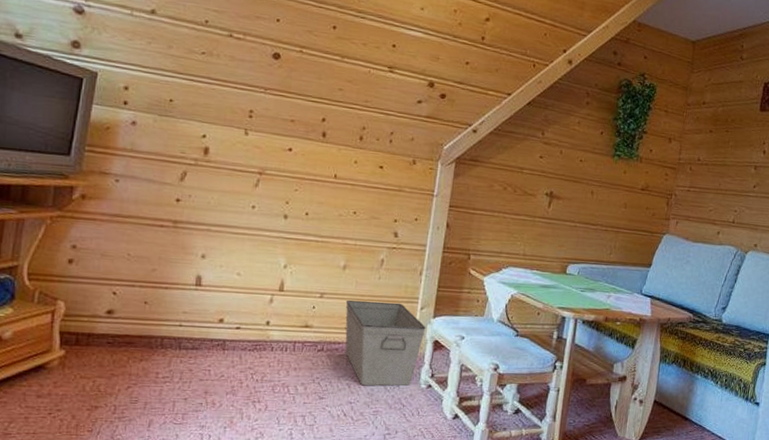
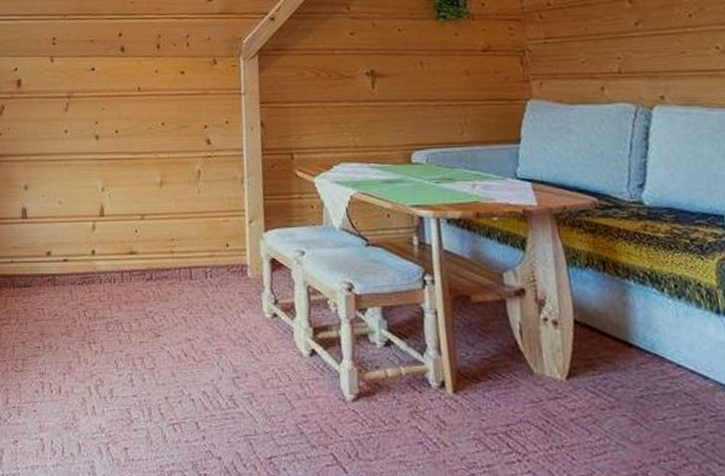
storage bin: present [345,299,426,386] -> none [167,218,259,319]

